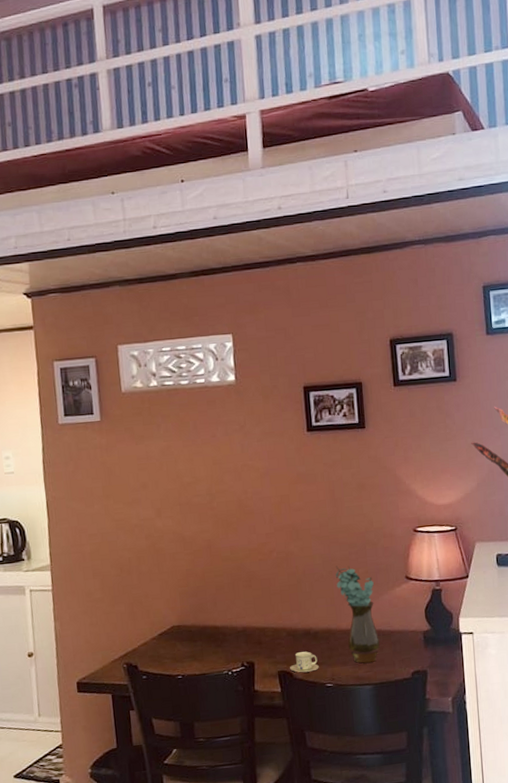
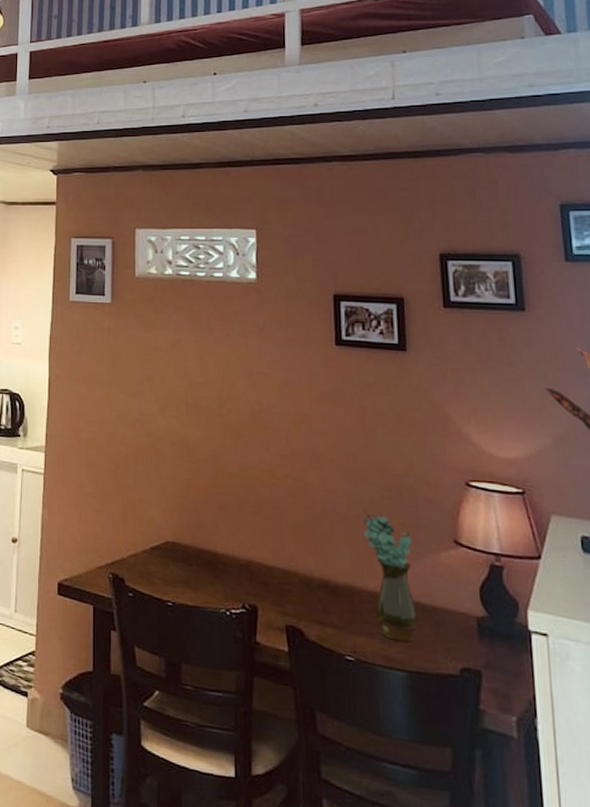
cup and saucer: present [290,651,319,673] -> none [301,607,338,636]

